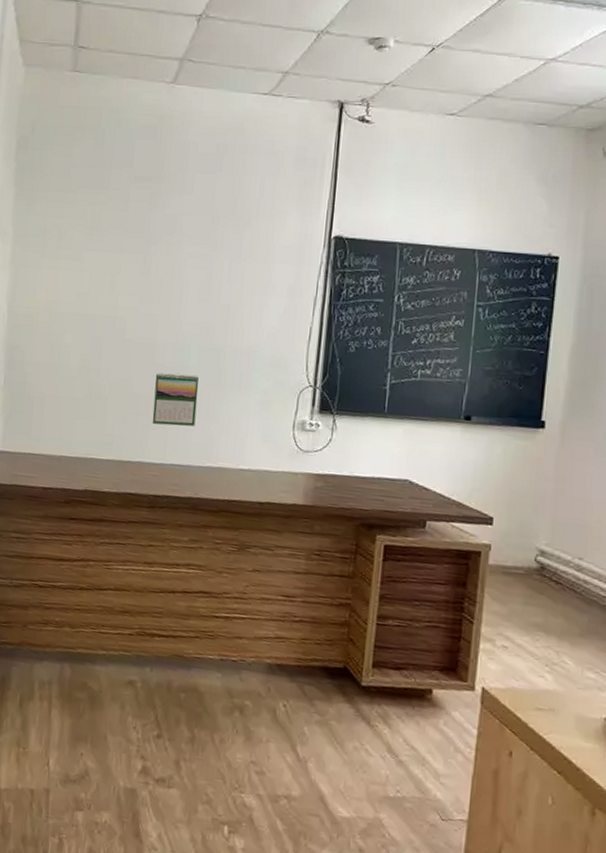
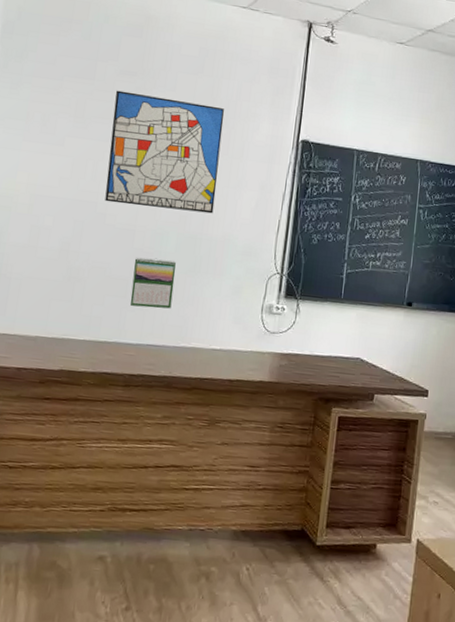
wall art: none [123,198,246,324] -> present [104,90,224,214]

